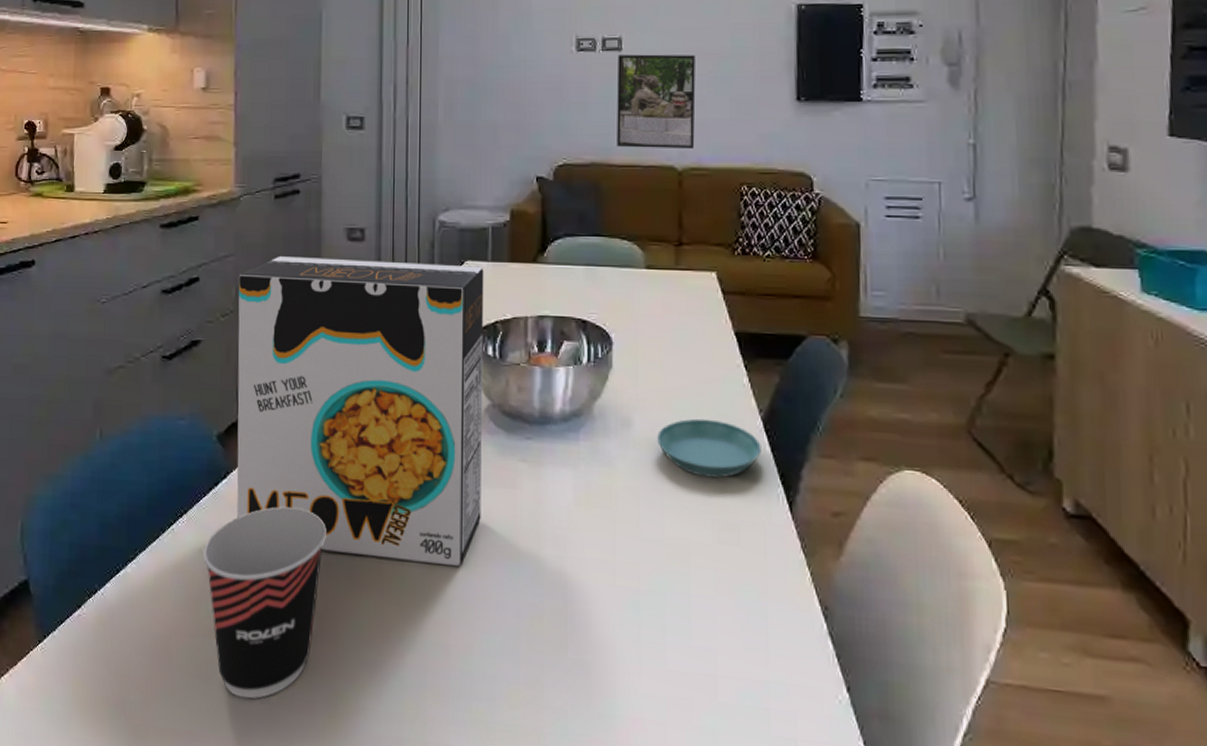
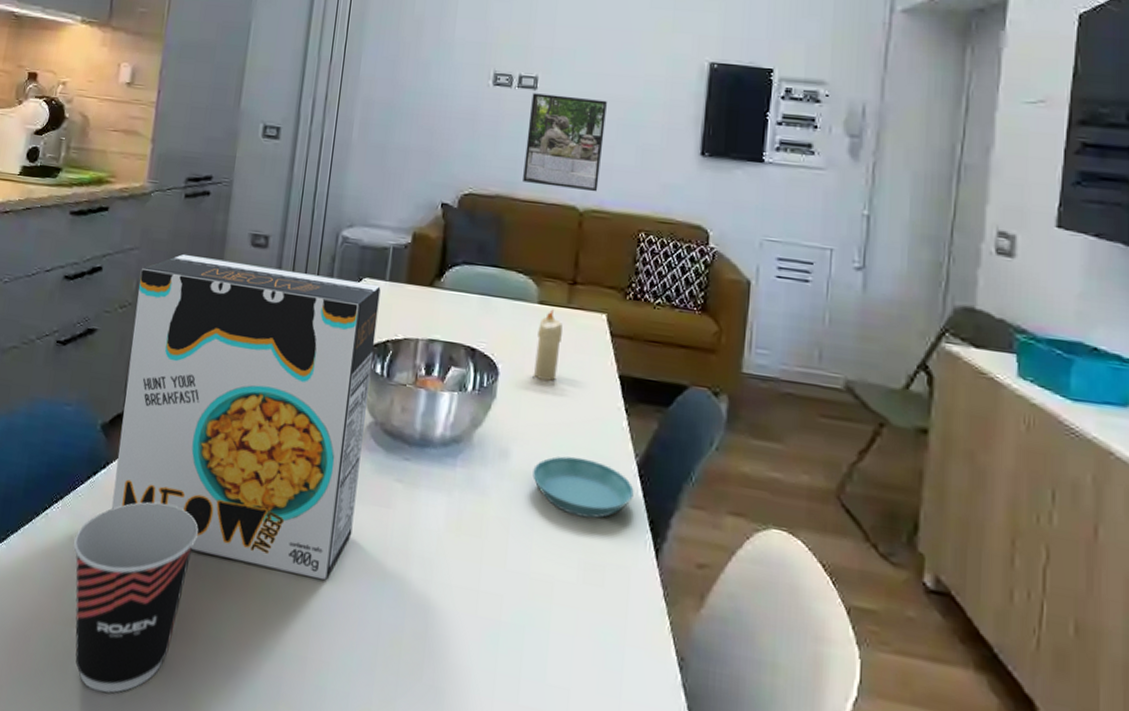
candle: none [648,273,673,345] -> present [534,309,563,381]

